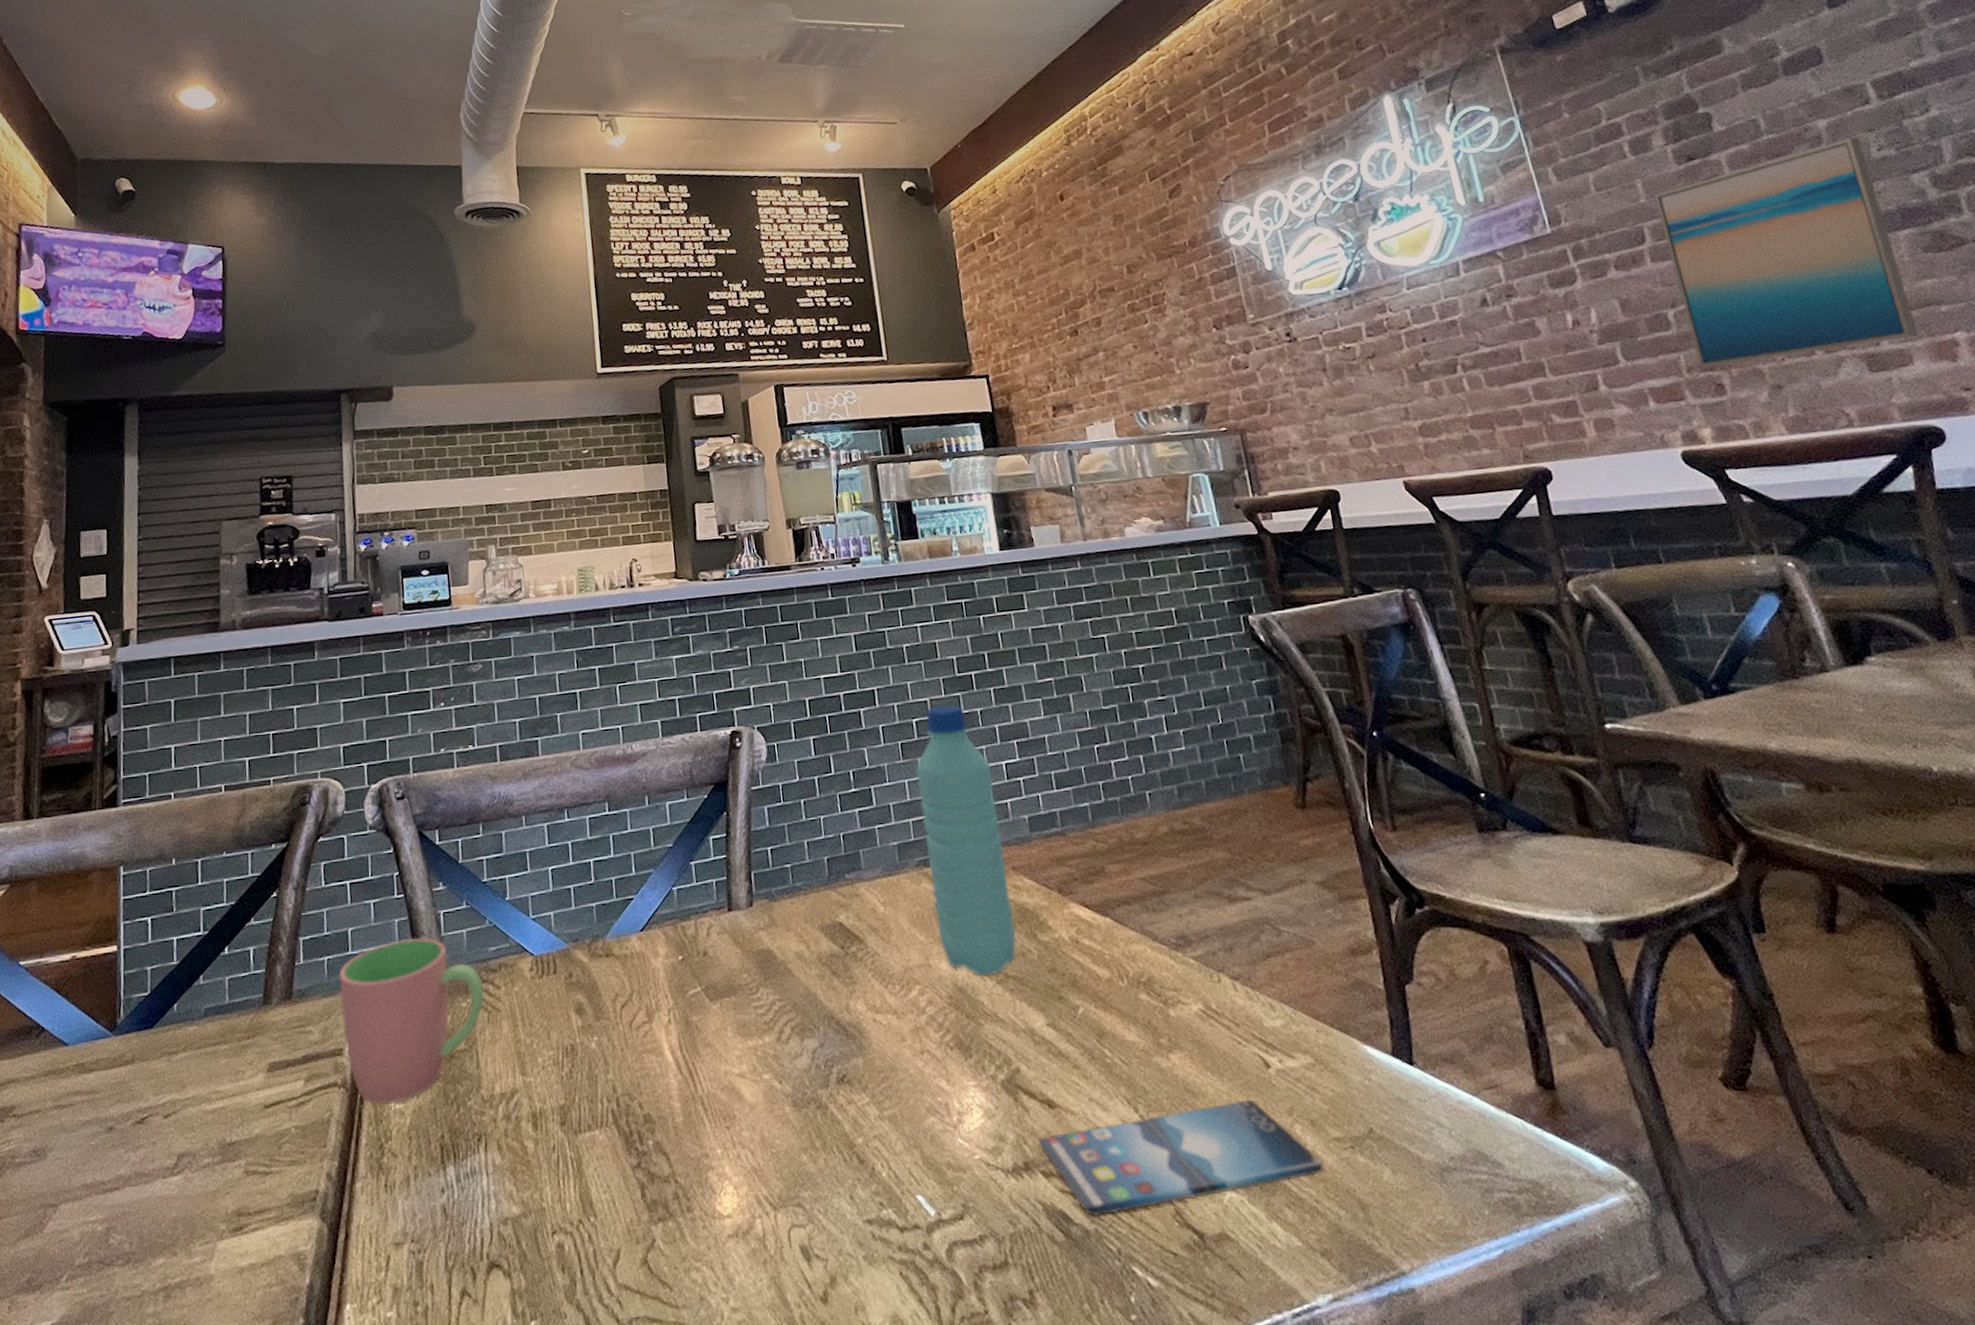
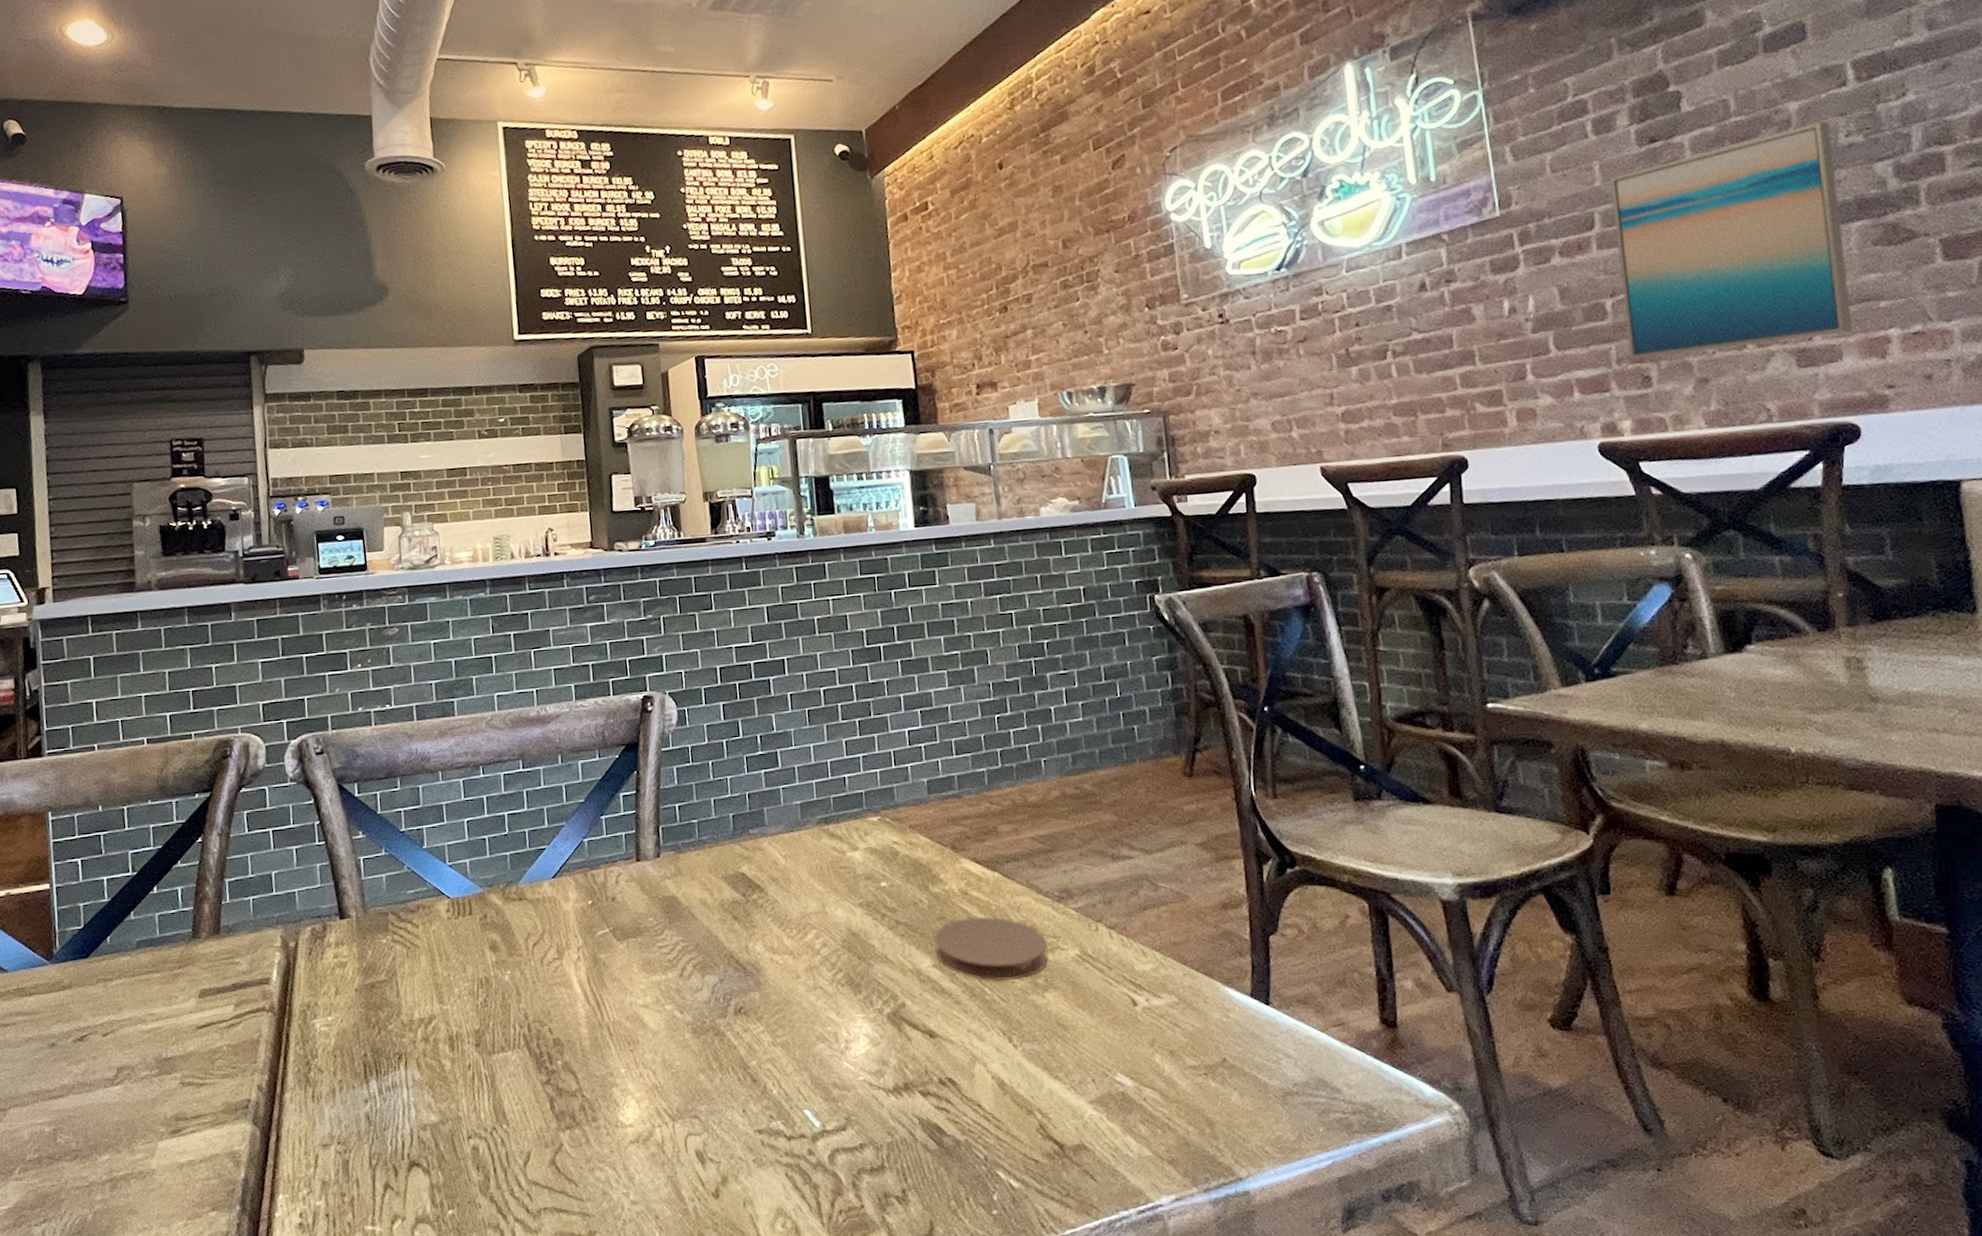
cup: present [339,937,484,1105] -> none [264,880,403,1027]
water bottle: present [916,704,1017,976] -> none [821,674,910,923]
smartphone: present [1038,1099,1324,1218] -> none [918,1032,1178,1130]
coaster: none [1047,967,1171,1041] -> present [935,916,1049,981]

